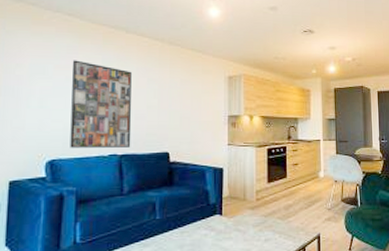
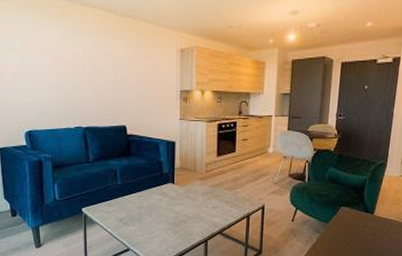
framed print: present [70,60,132,148] -> none [35,36,93,121]

